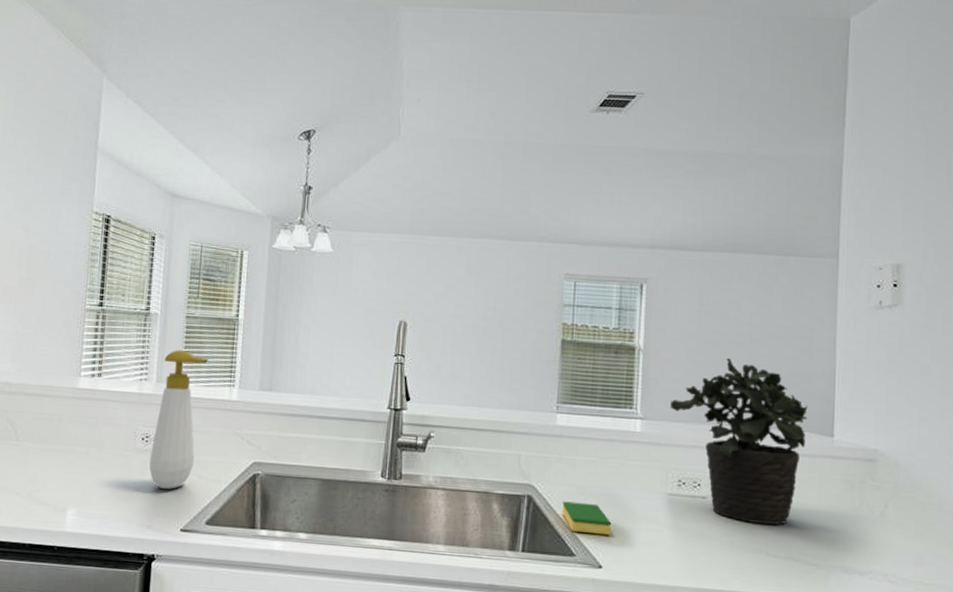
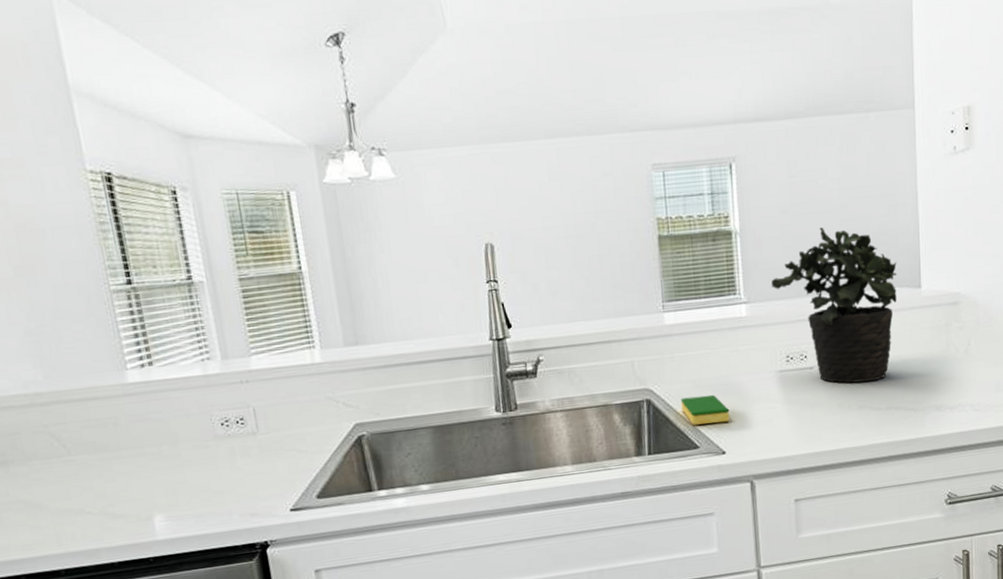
soap bottle: present [149,350,209,489] -> none [224,318,289,473]

